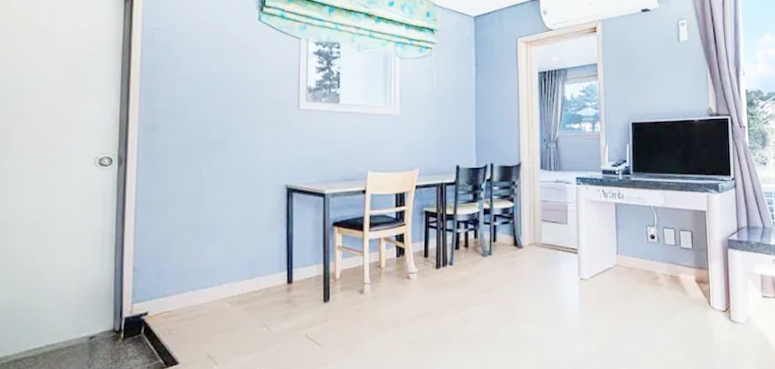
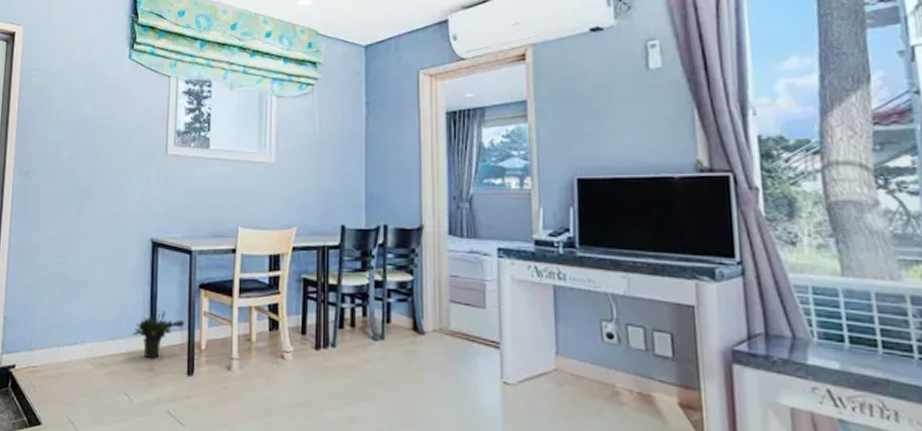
potted plant: none [270,247,320,292] -> present [132,308,185,359]

